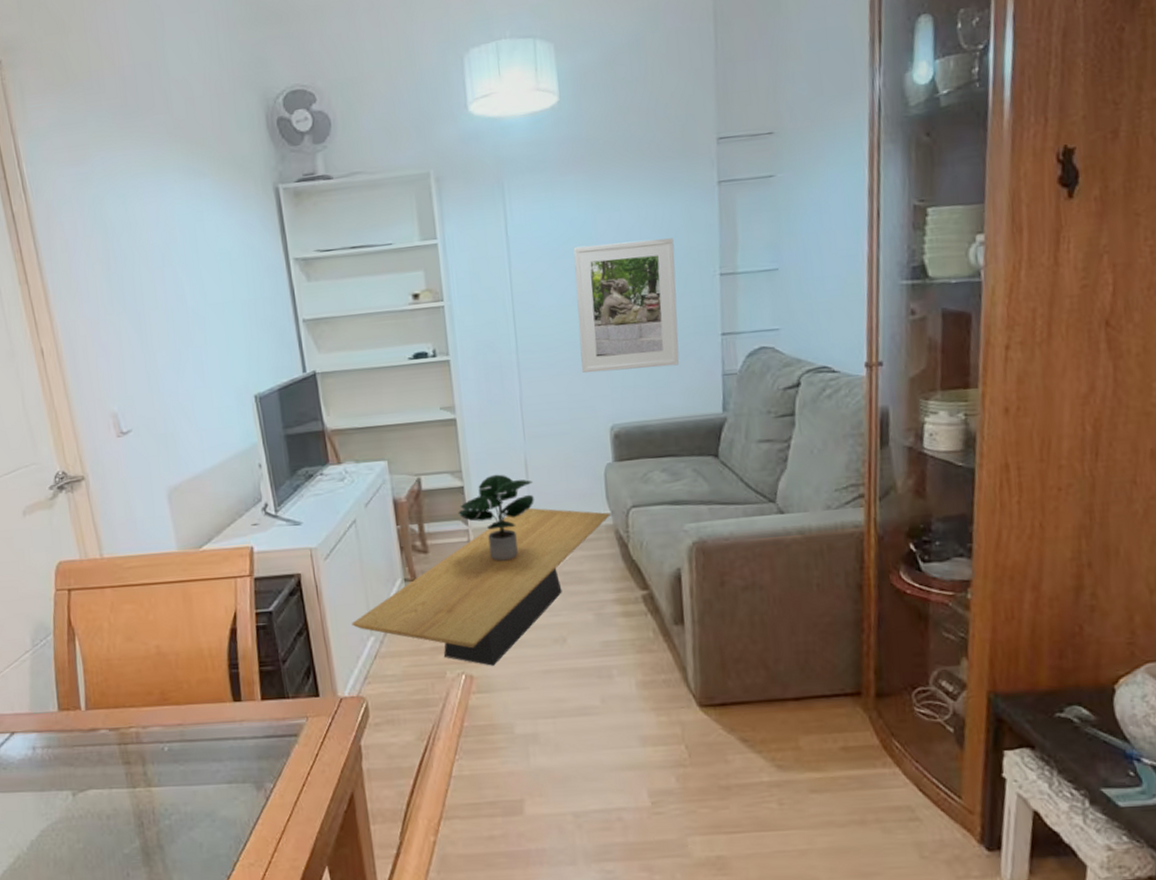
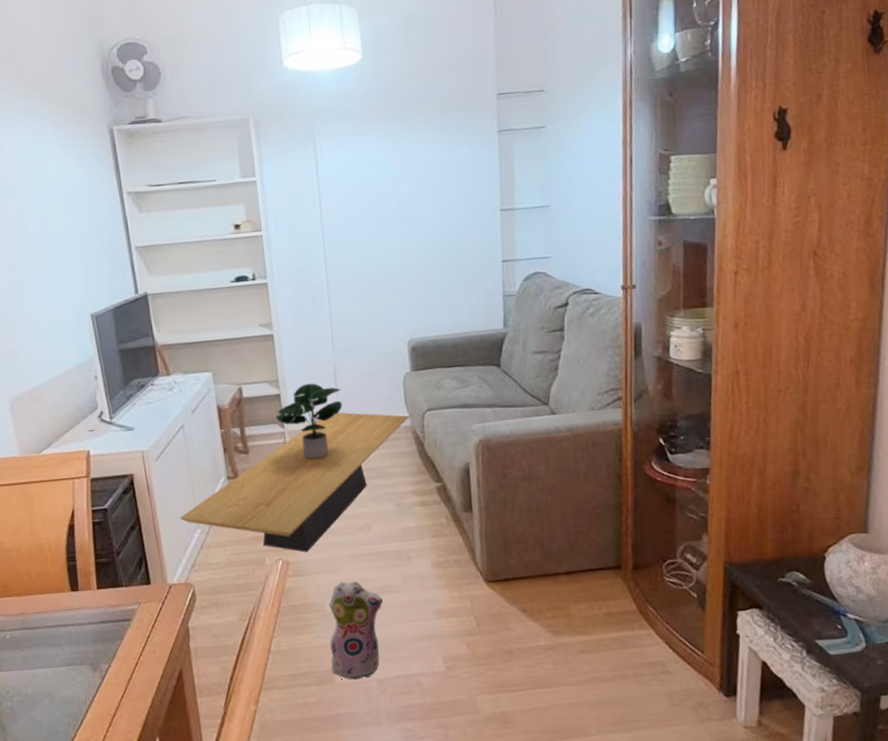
plush toy: none [518,700,579,812] -> present [329,581,383,680]
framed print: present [573,238,680,373] -> none [375,178,467,294]

